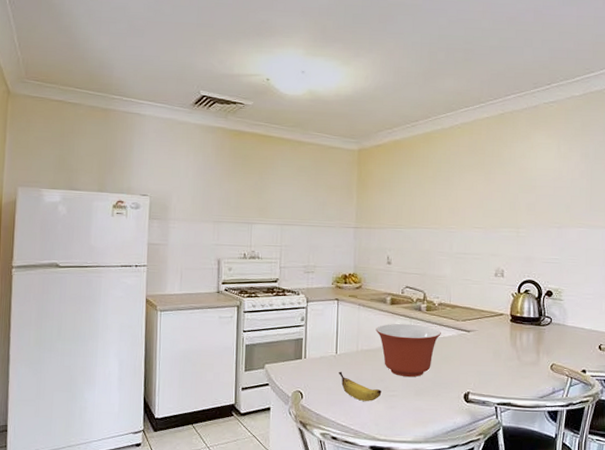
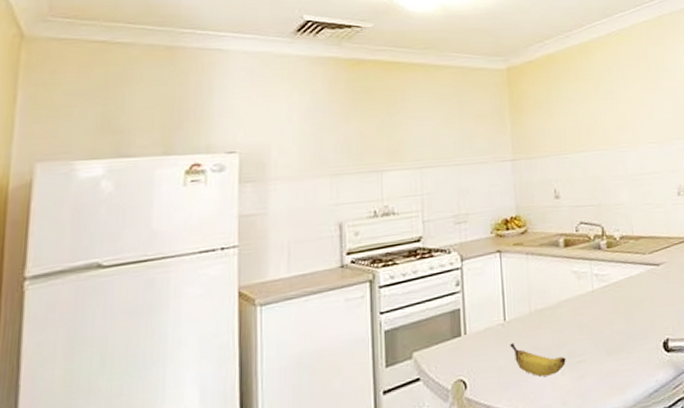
mixing bowl: present [376,323,441,378] -> none [550,266,628,335]

